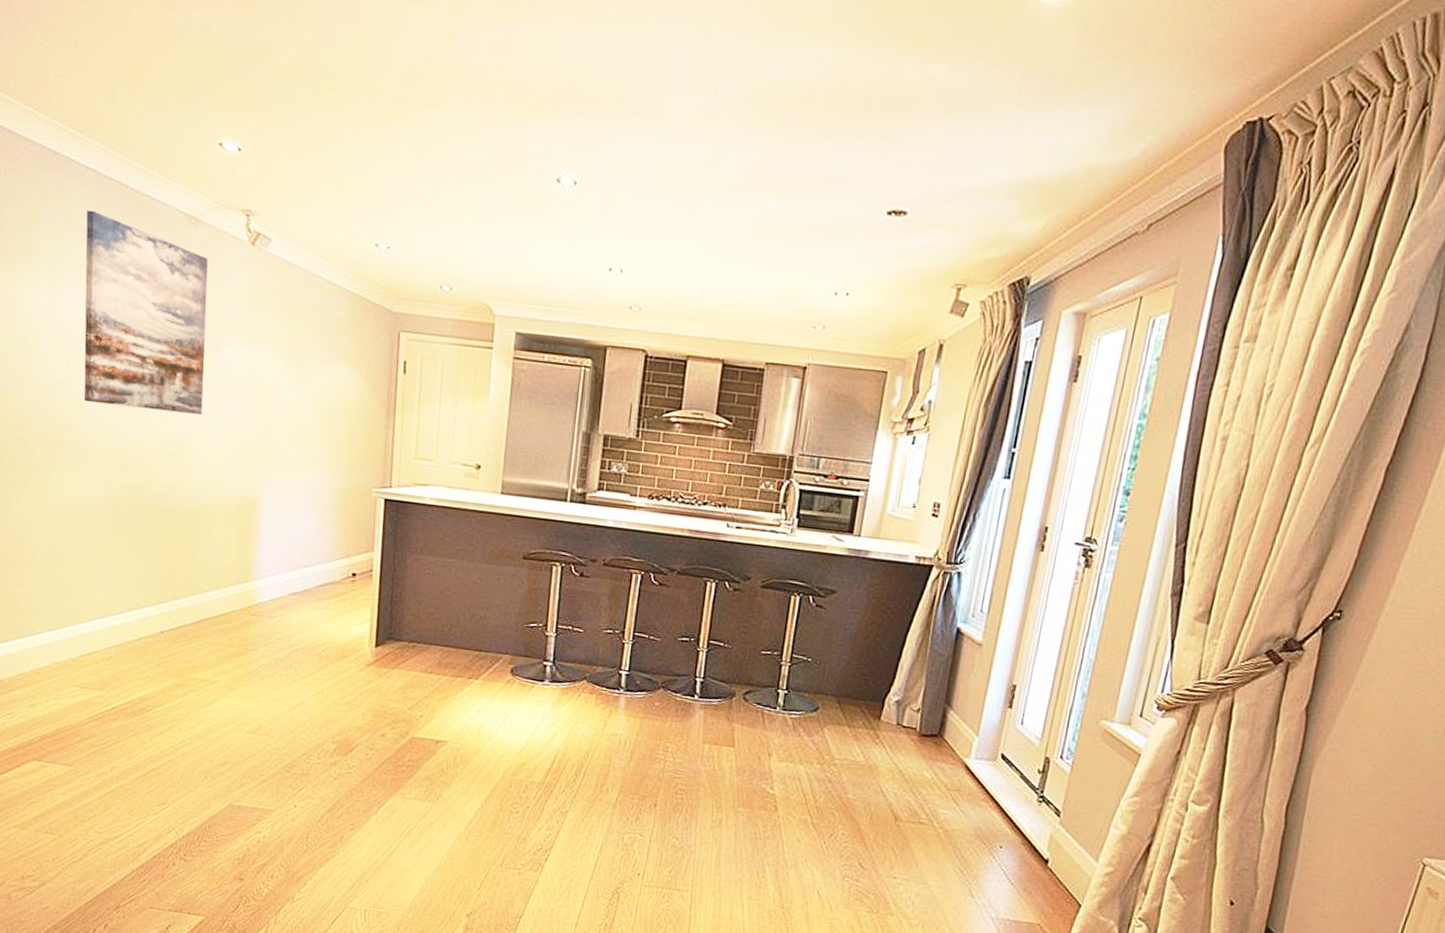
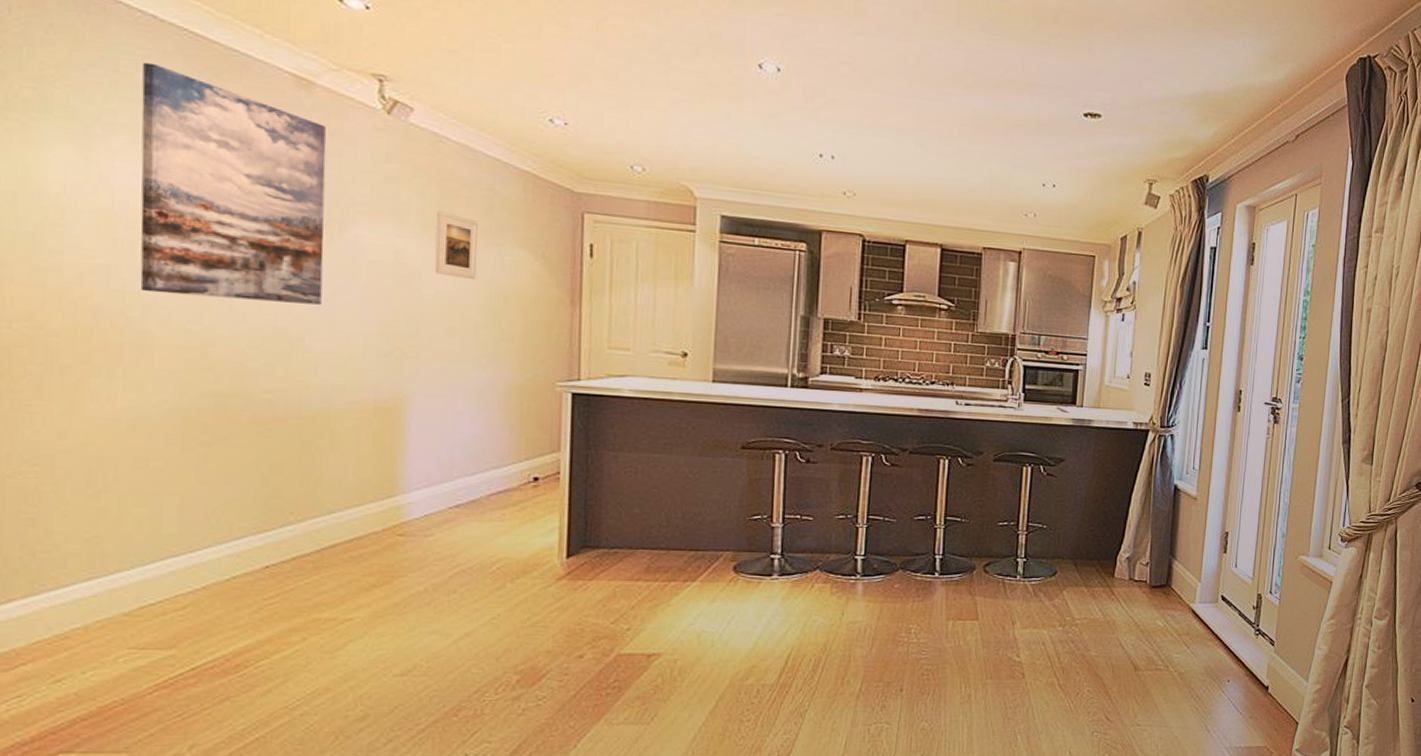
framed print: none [283,332,317,394] -> present [434,211,479,280]

